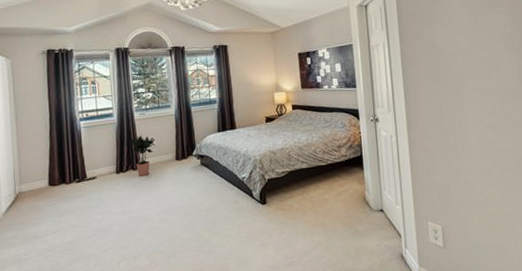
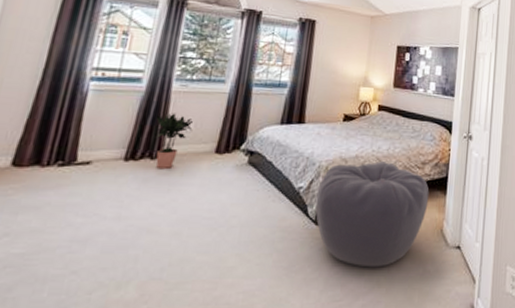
bean bag chair: none [257,150,349,232] -> present [315,161,429,268]

